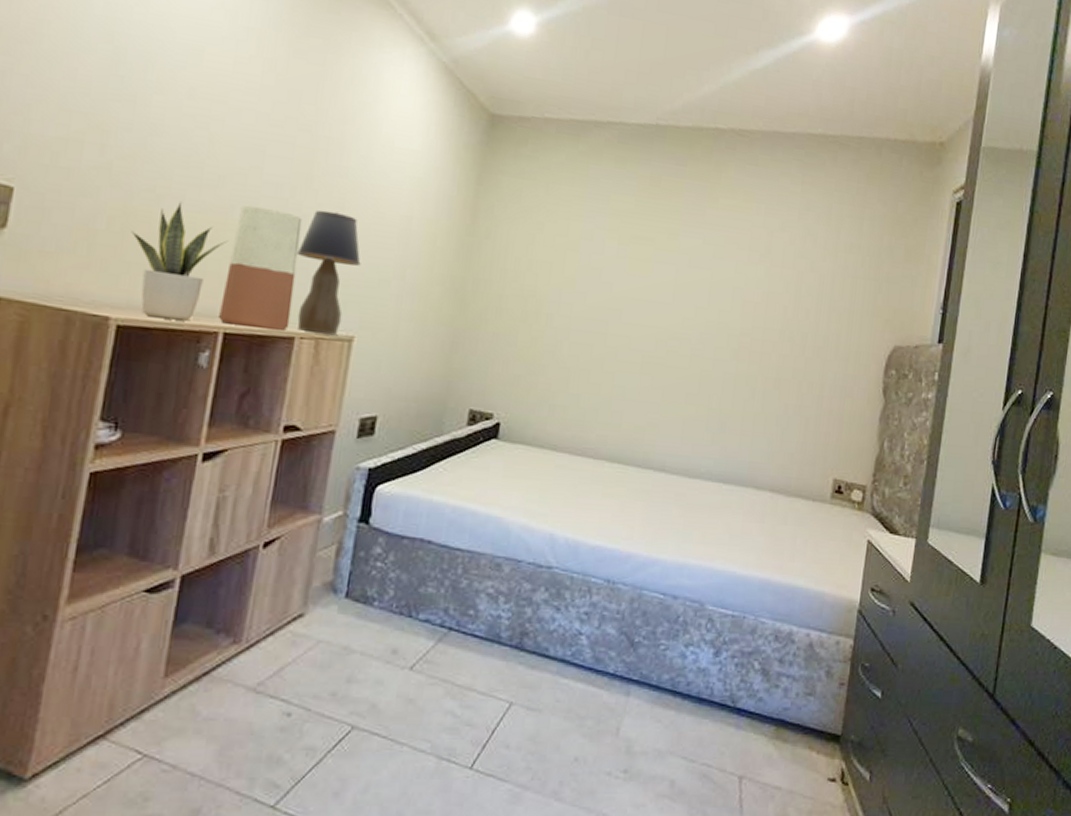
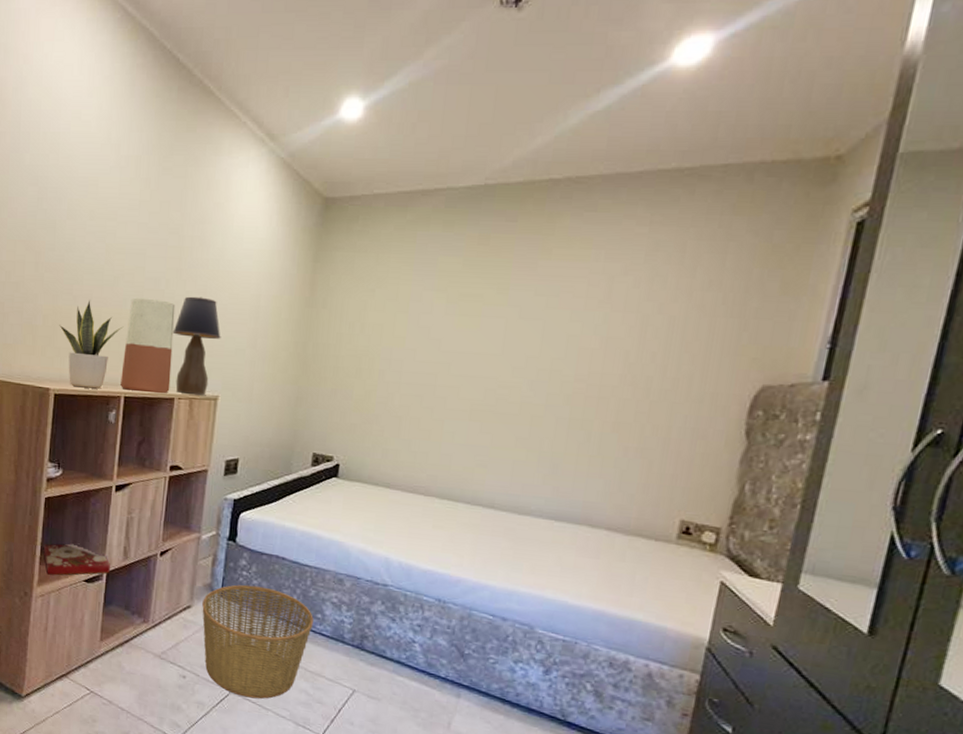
decorative box: none [80,537,188,588] -> present [44,543,110,576]
basket: none [318,579,465,732] -> present [202,584,314,699]

